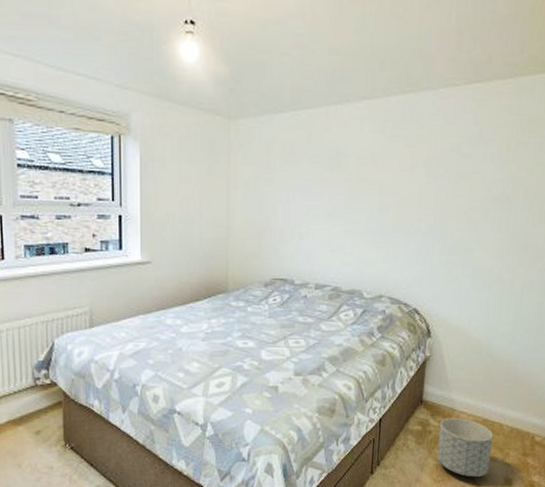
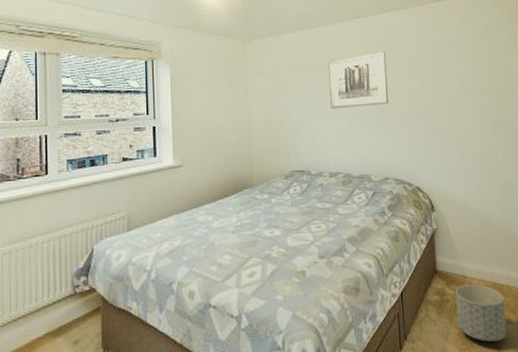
wall art: none [325,144,400,211] -> present [328,51,389,109]

